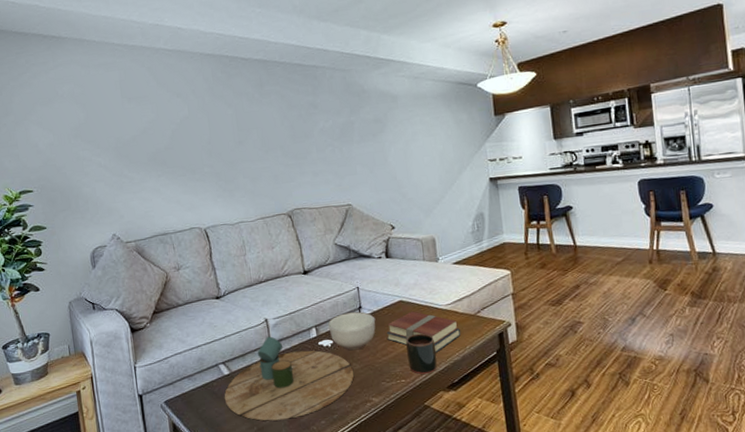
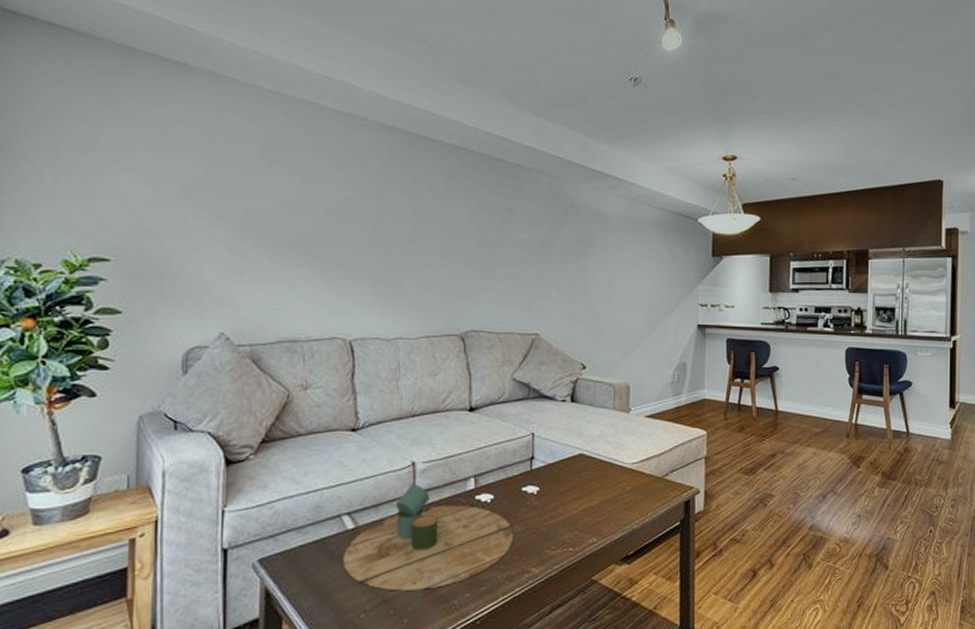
bowl: present [328,312,376,351] -> none [491,463,549,509]
books: present [387,311,461,352] -> none [560,467,645,518]
mug: present [406,333,437,375] -> none [579,494,614,544]

